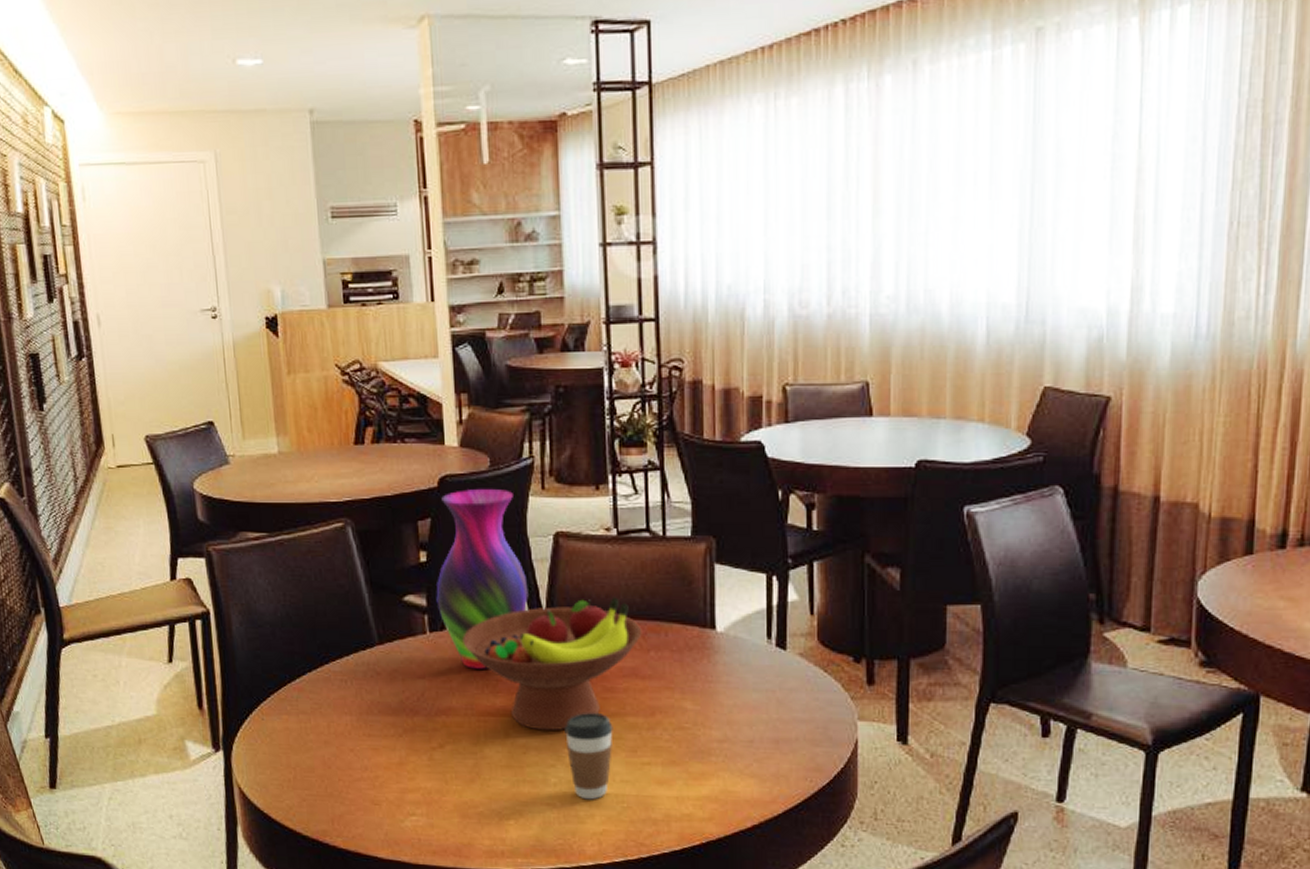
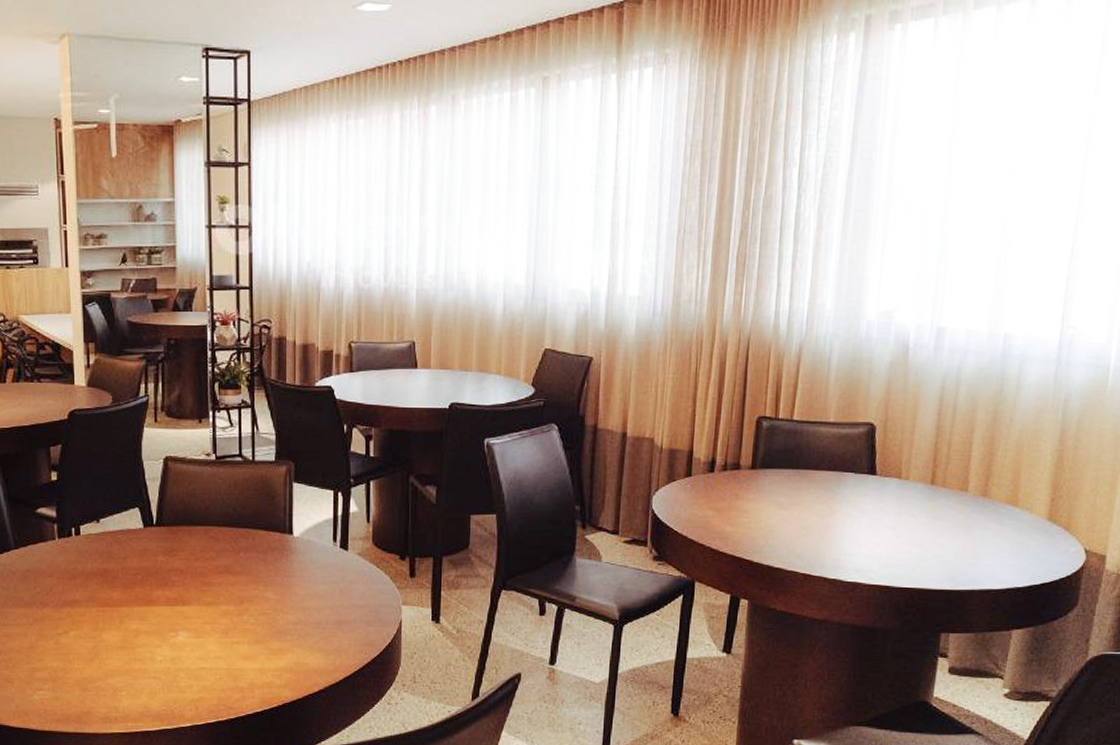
vase: present [436,488,529,669] -> none [64,420,142,568]
fruit bowl: present [462,597,642,732] -> none [86,509,234,618]
coffee cup: present [565,713,613,800] -> none [170,603,209,673]

